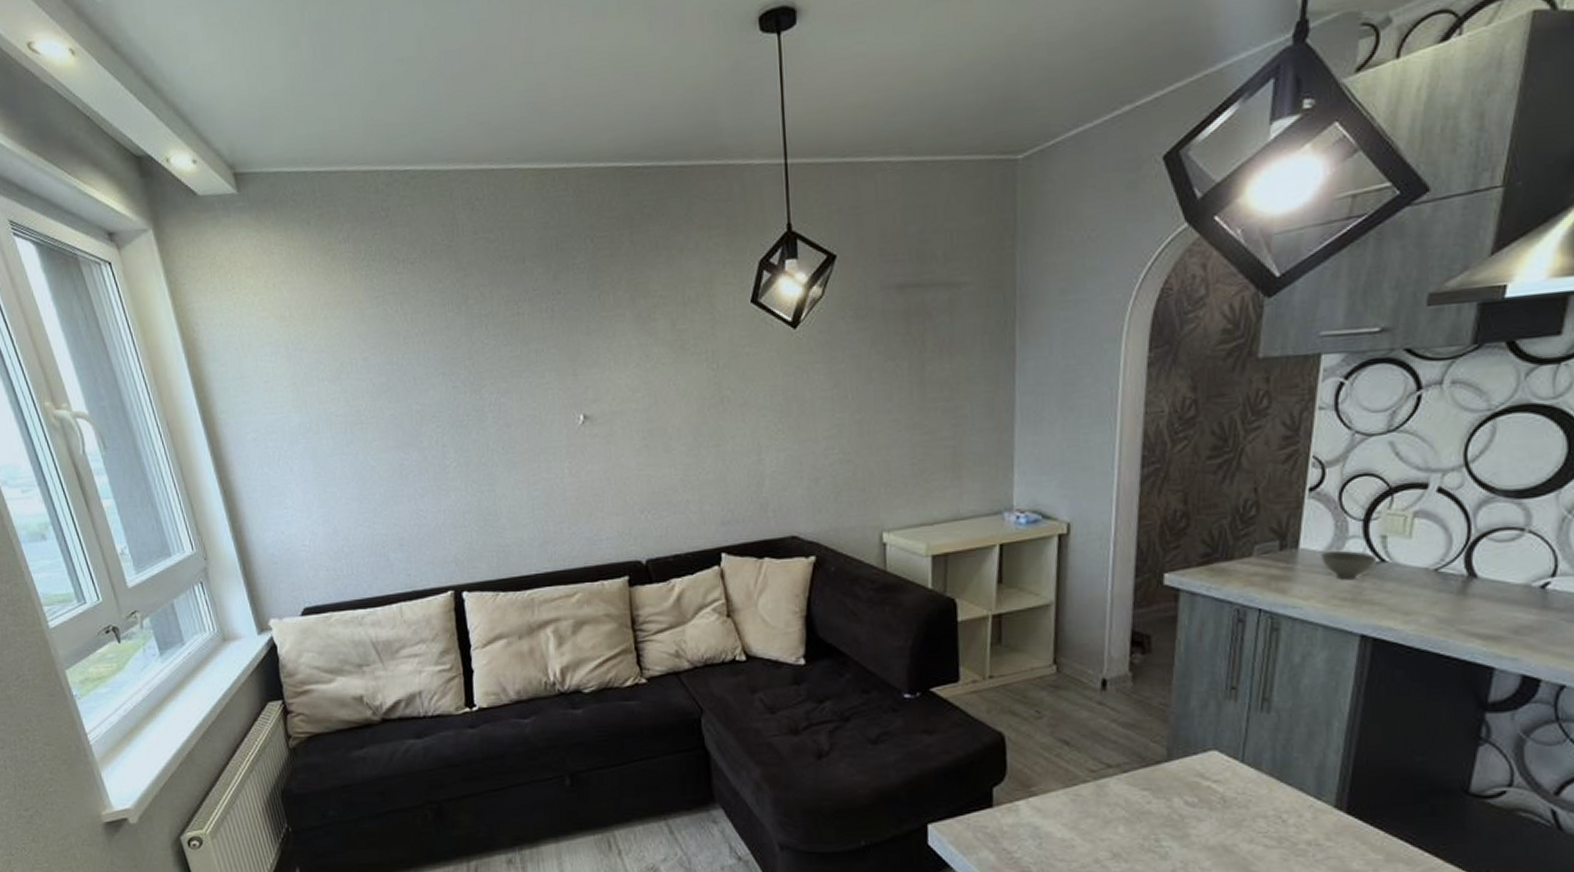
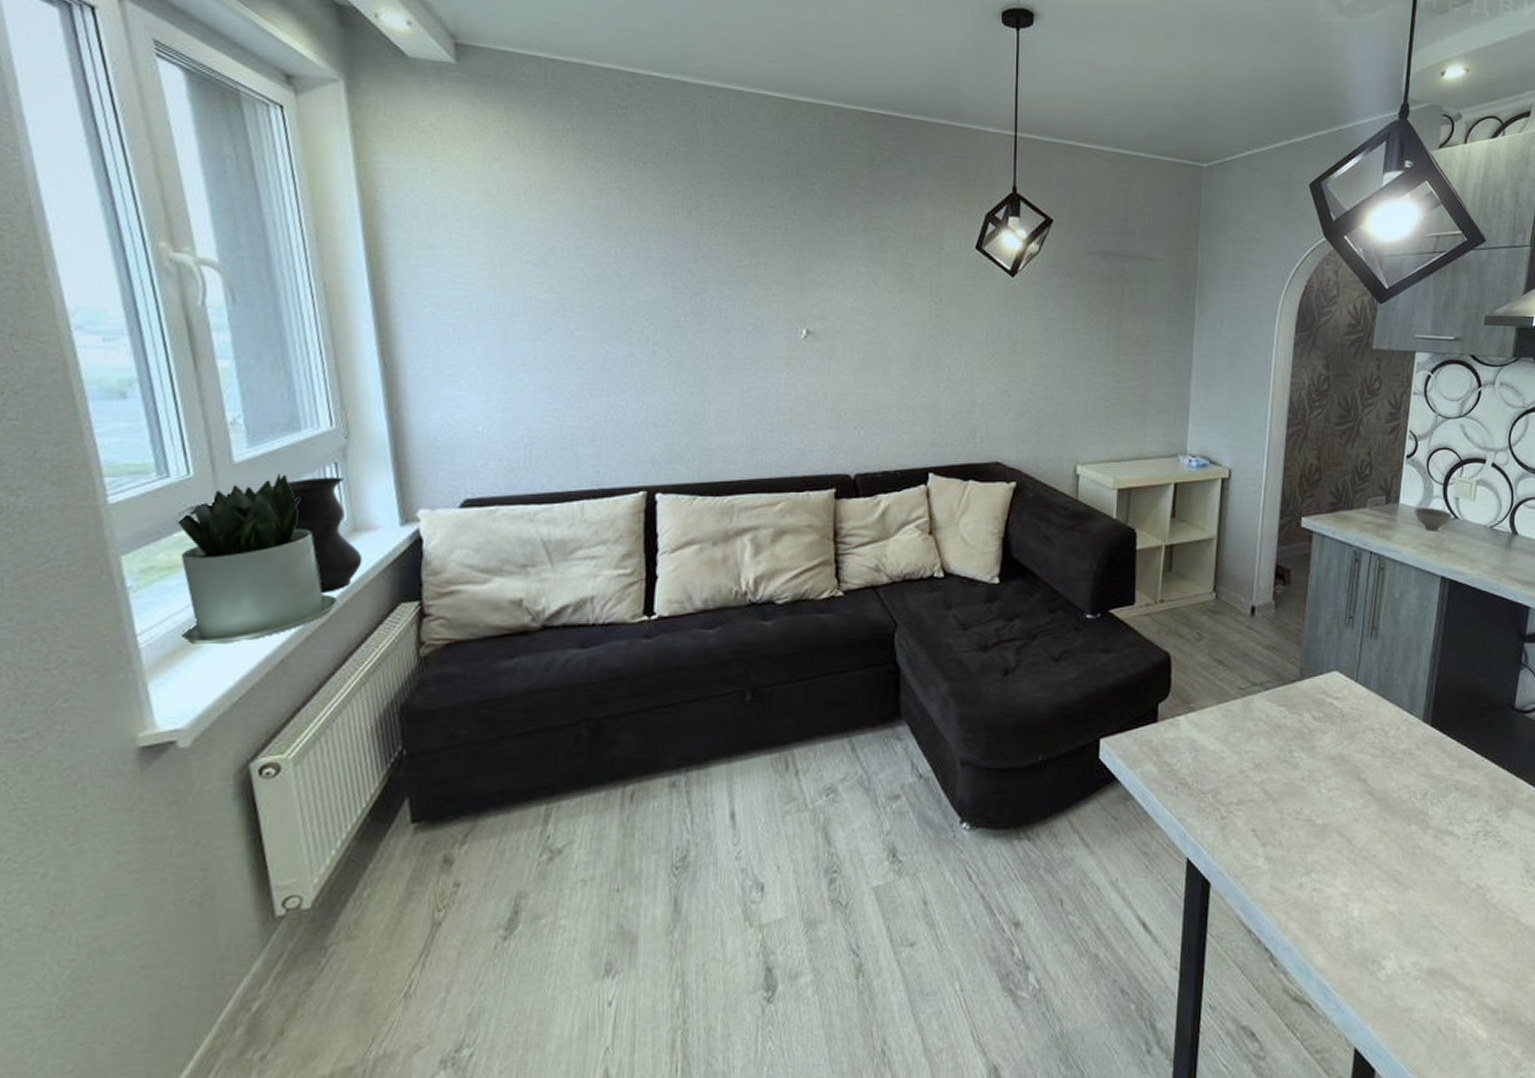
planter: none [95,595,222,742] -> present [174,473,338,646]
vase: none [158,595,234,695] -> present [272,477,363,593]

